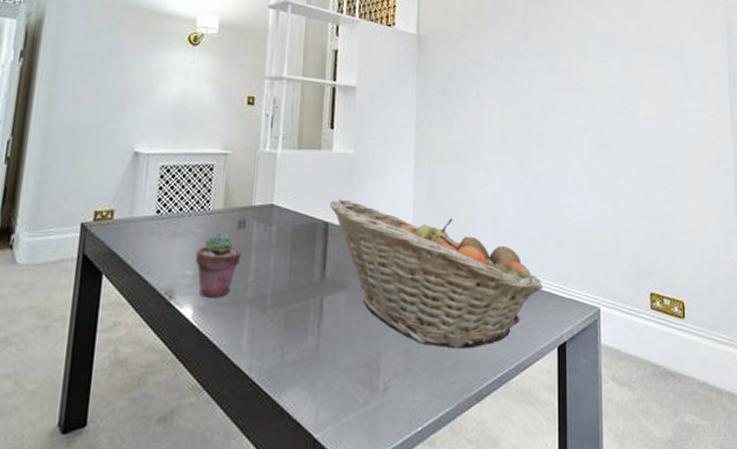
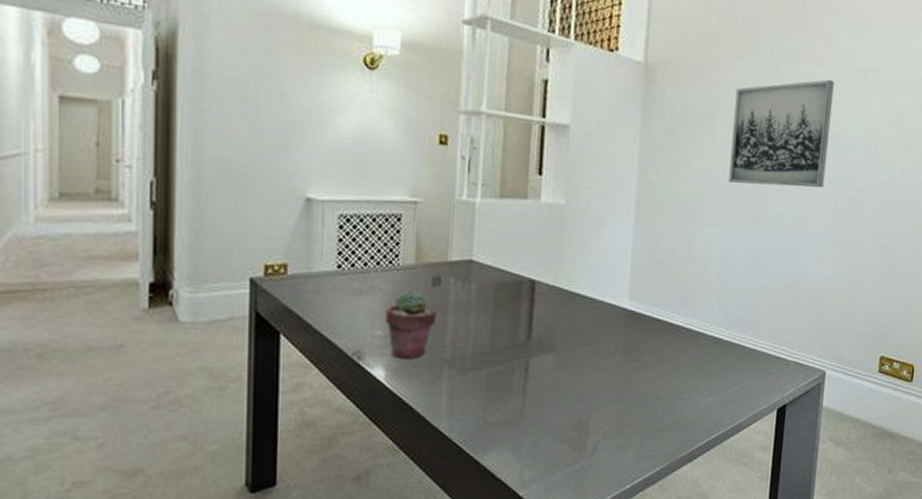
fruit basket: present [330,199,544,349] -> none [537,255,768,411]
wall art: none [495,44,579,136] -> present [728,80,834,188]

